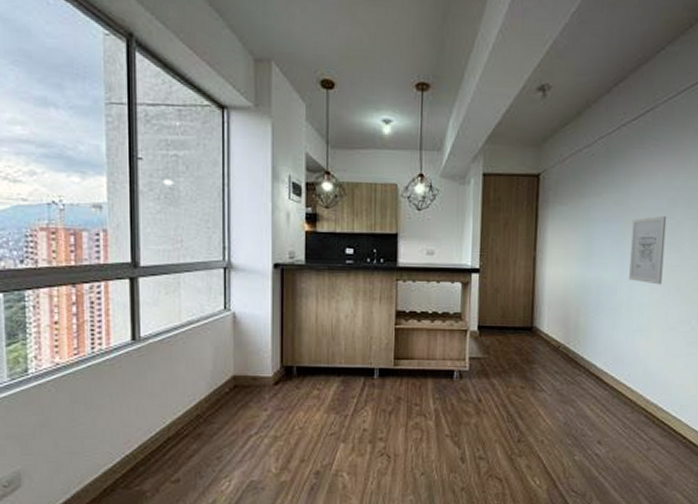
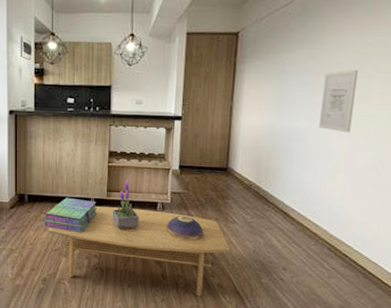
stack of books: none [317,368,383,412] -> present [44,197,98,233]
coffee table: none [322,378,539,481] -> present [48,206,231,296]
potted plant: none [400,343,433,405] -> present [112,179,139,230]
decorative bowl: none [465,386,509,414] -> present [166,216,204,241]

